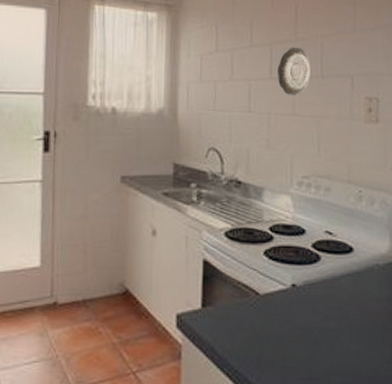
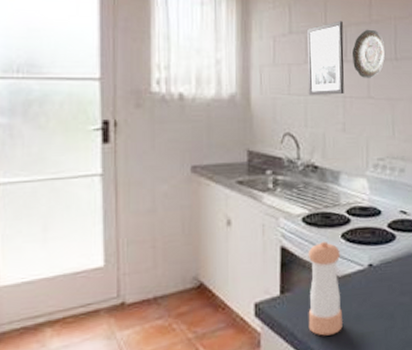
pepper shaker: none [229,257,264,354] -> present [308,241,342,336]
wall art: none [232,39,269,111] -> present [307,21,344,95]

